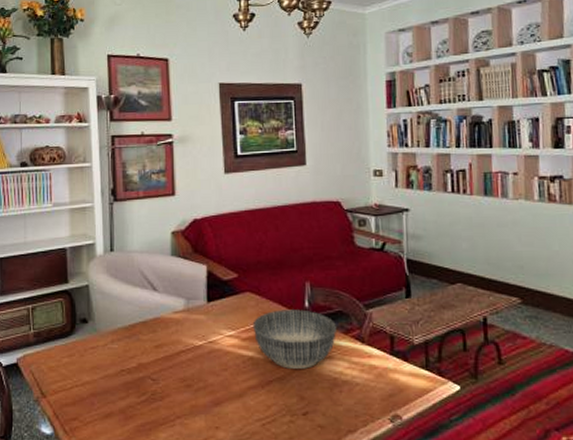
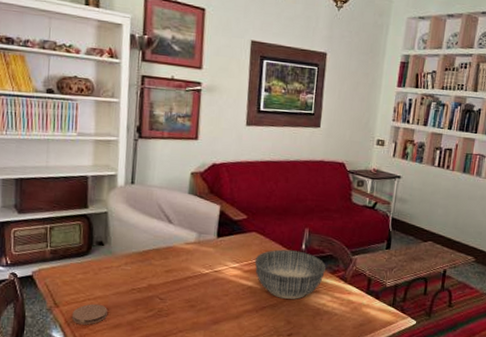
coaster: none [60,390,97,416] -> present [71,303,108,325]

